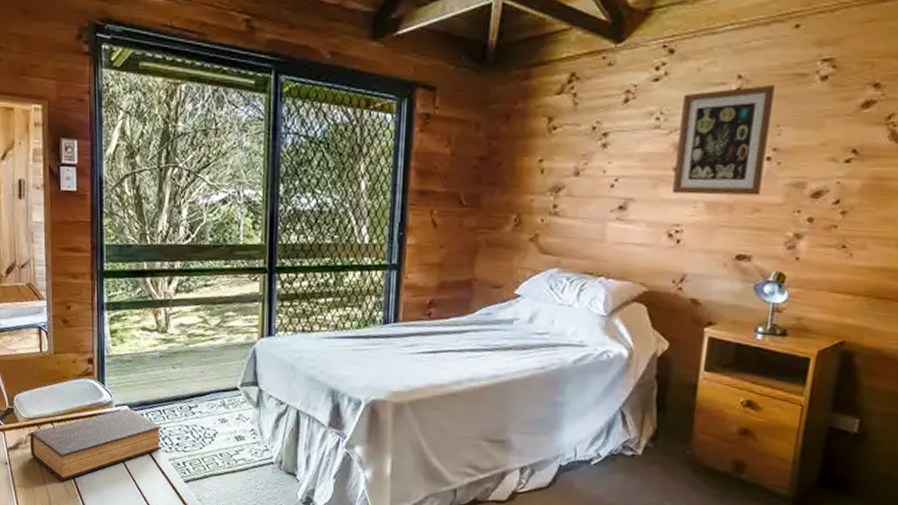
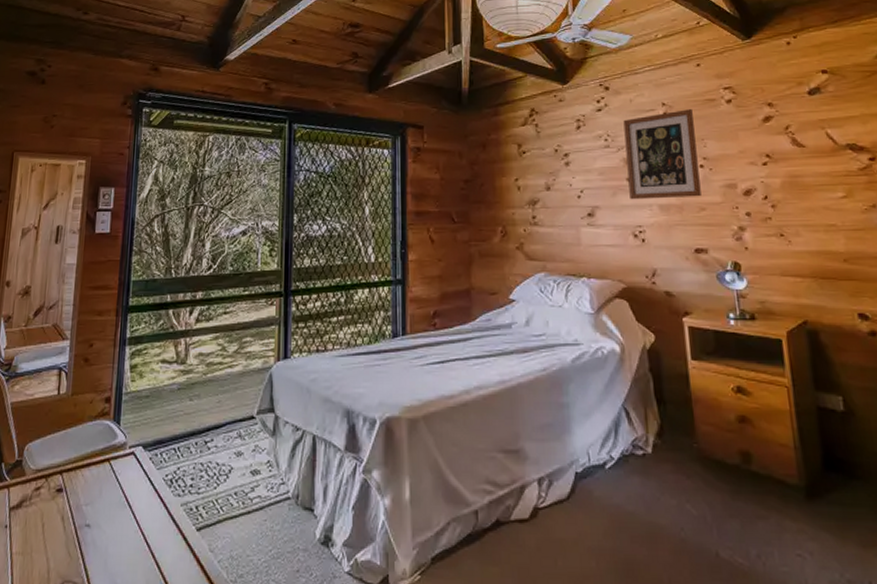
book: present [30,408,162,481] -> none [34,449,175,542]

